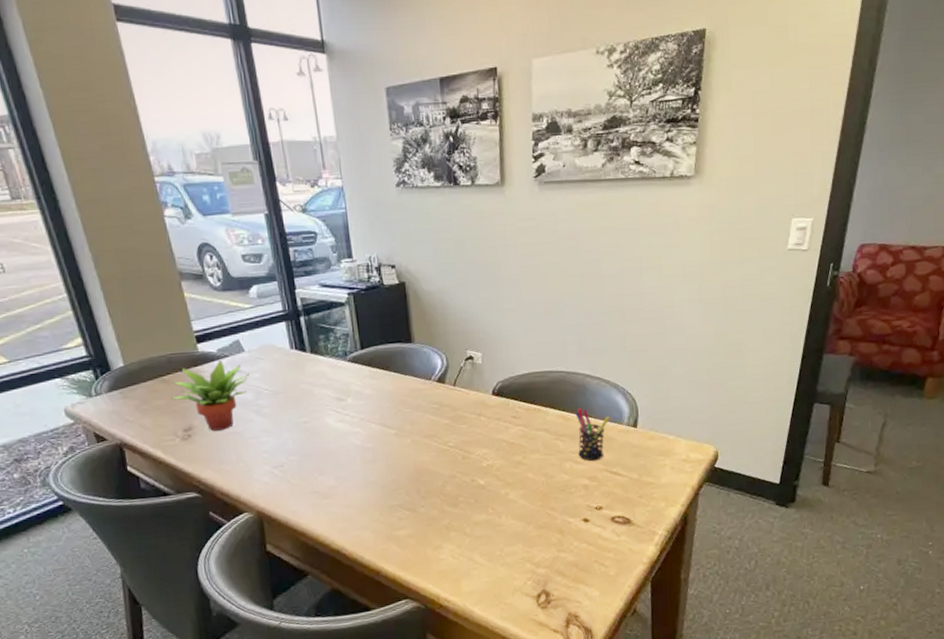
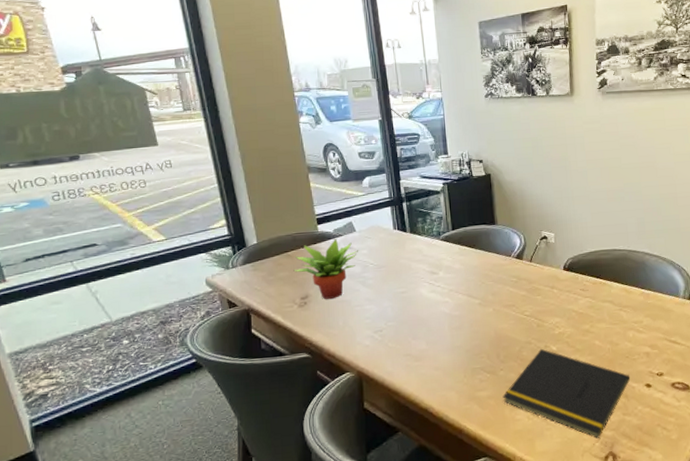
notepad: none [424,482,567,577] -> present [502,348,631,438]
pen holder: present [575,408,611,462] -> none [637,282,668,331]

